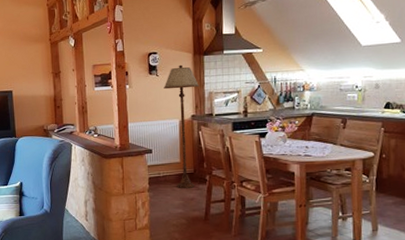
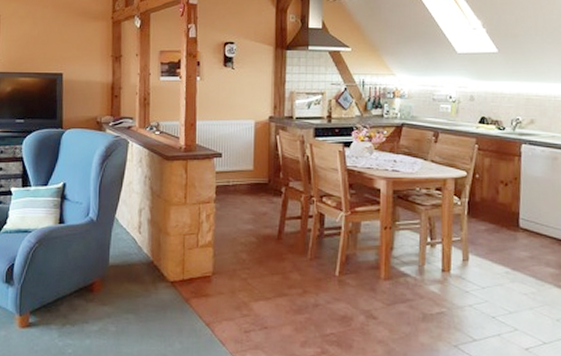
floor lamp: present [164,64,200,188] -> none [239,58,281,201]

